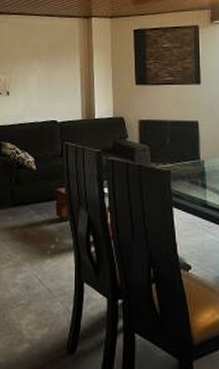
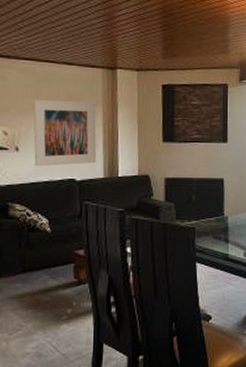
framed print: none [21,49,75,110] -> present [33,100,97,167]

